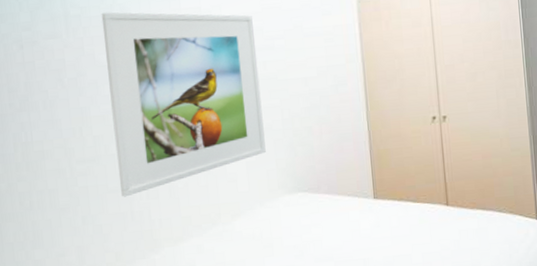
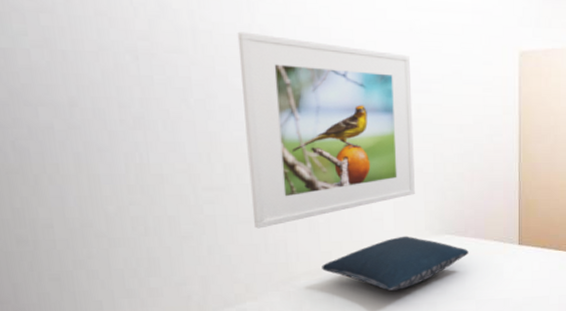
pillow: none [183,196,323,255] -> present [322,236,469,291]

